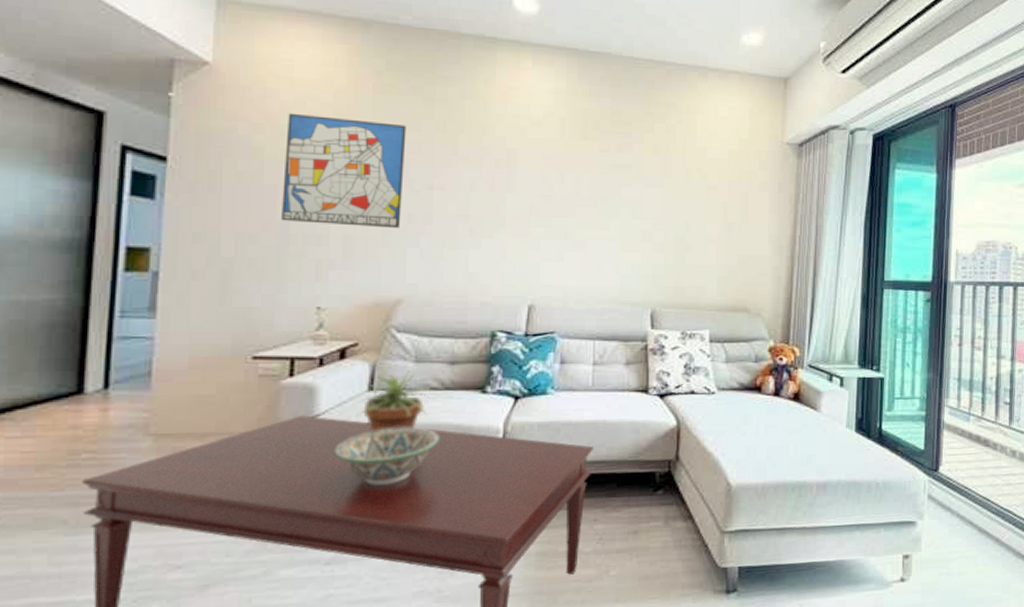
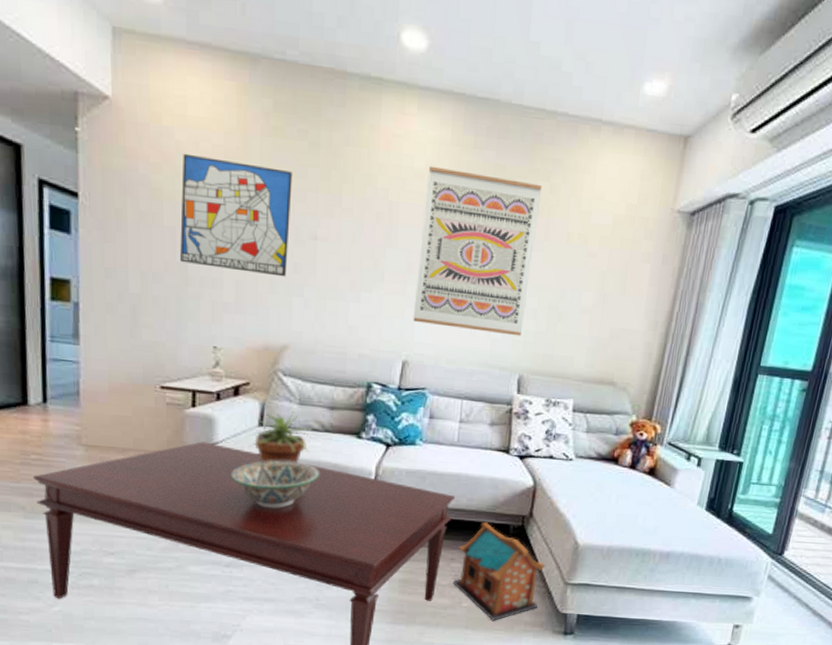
wall art: none [537,113,658,271] -> present [413,165,543,337]
toy house: none [597,471,698,588] -> present [453,521,546,621]

